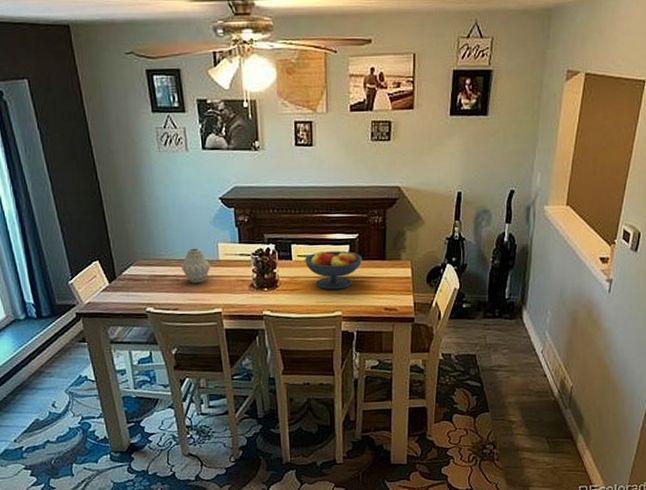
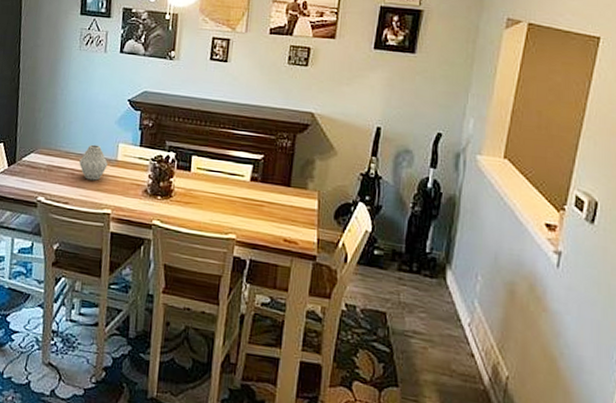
fruit bowl: present [304,250,363,290] -> none [203,167,266,211]

